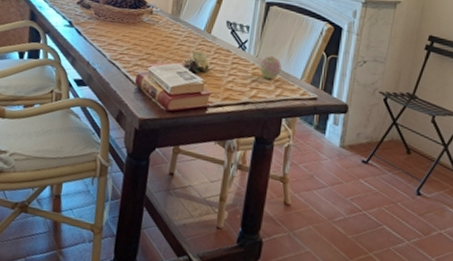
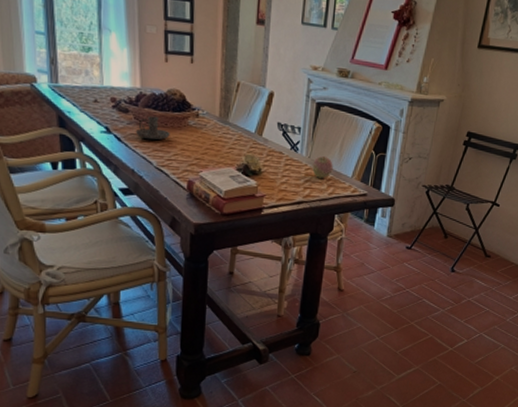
candle holder: none [94,12,125,35] -> present [135,115,170,140]

